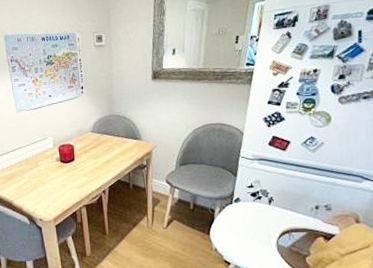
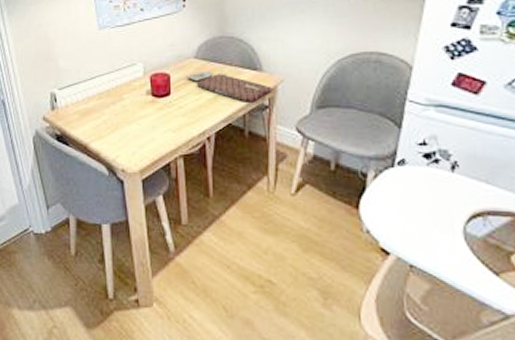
placemat: none [85,141,148,164] -> present [185,71,271,102]

